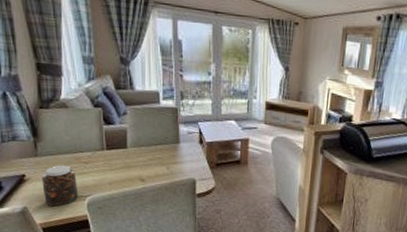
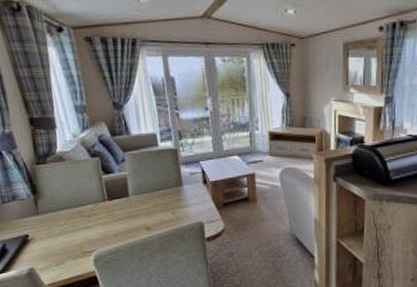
jar: present [41,165,78,206] -> none [45,221,84,264]

